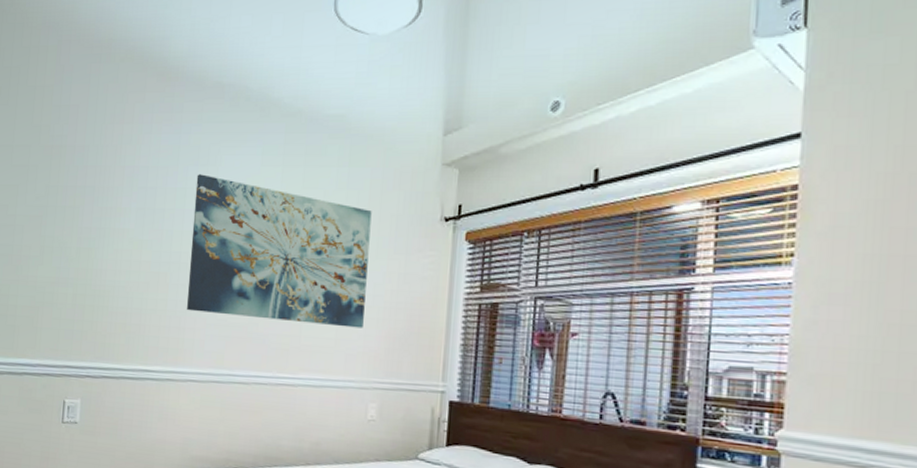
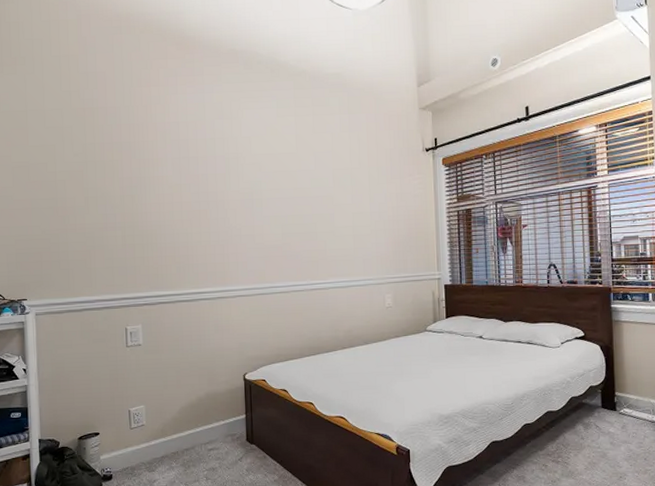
wall art: present [186,174,372,328] -> none [223,126,374,240]

